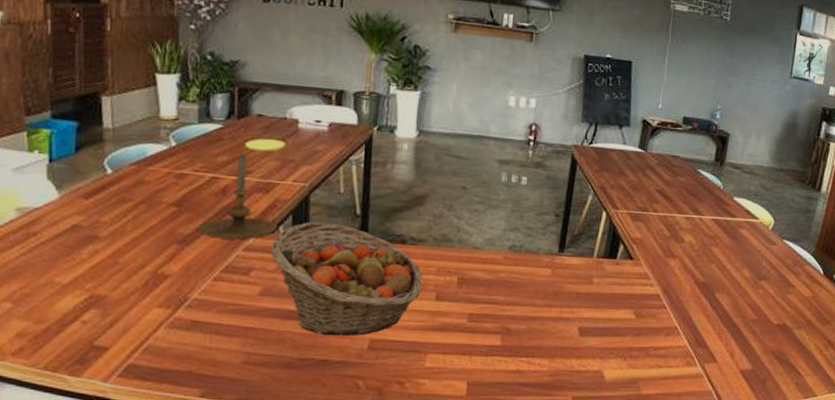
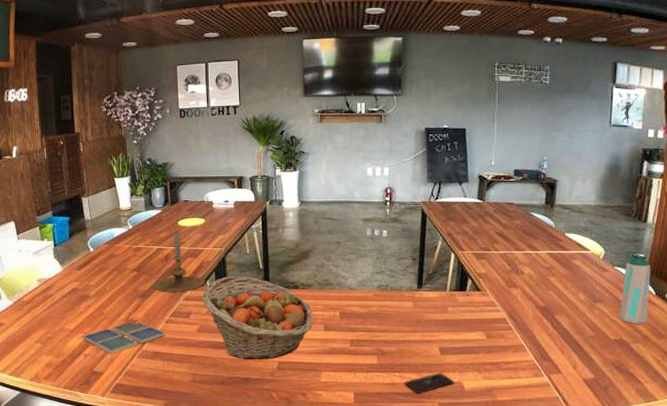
drink coaster: none [80,276,212,321] -> present [82,321,166,353]
smartphone: none [532,359,594,385] -> present [404,373,455,394]
water bottle: none [784,221,821,308] -> present [620,250,651,324]

